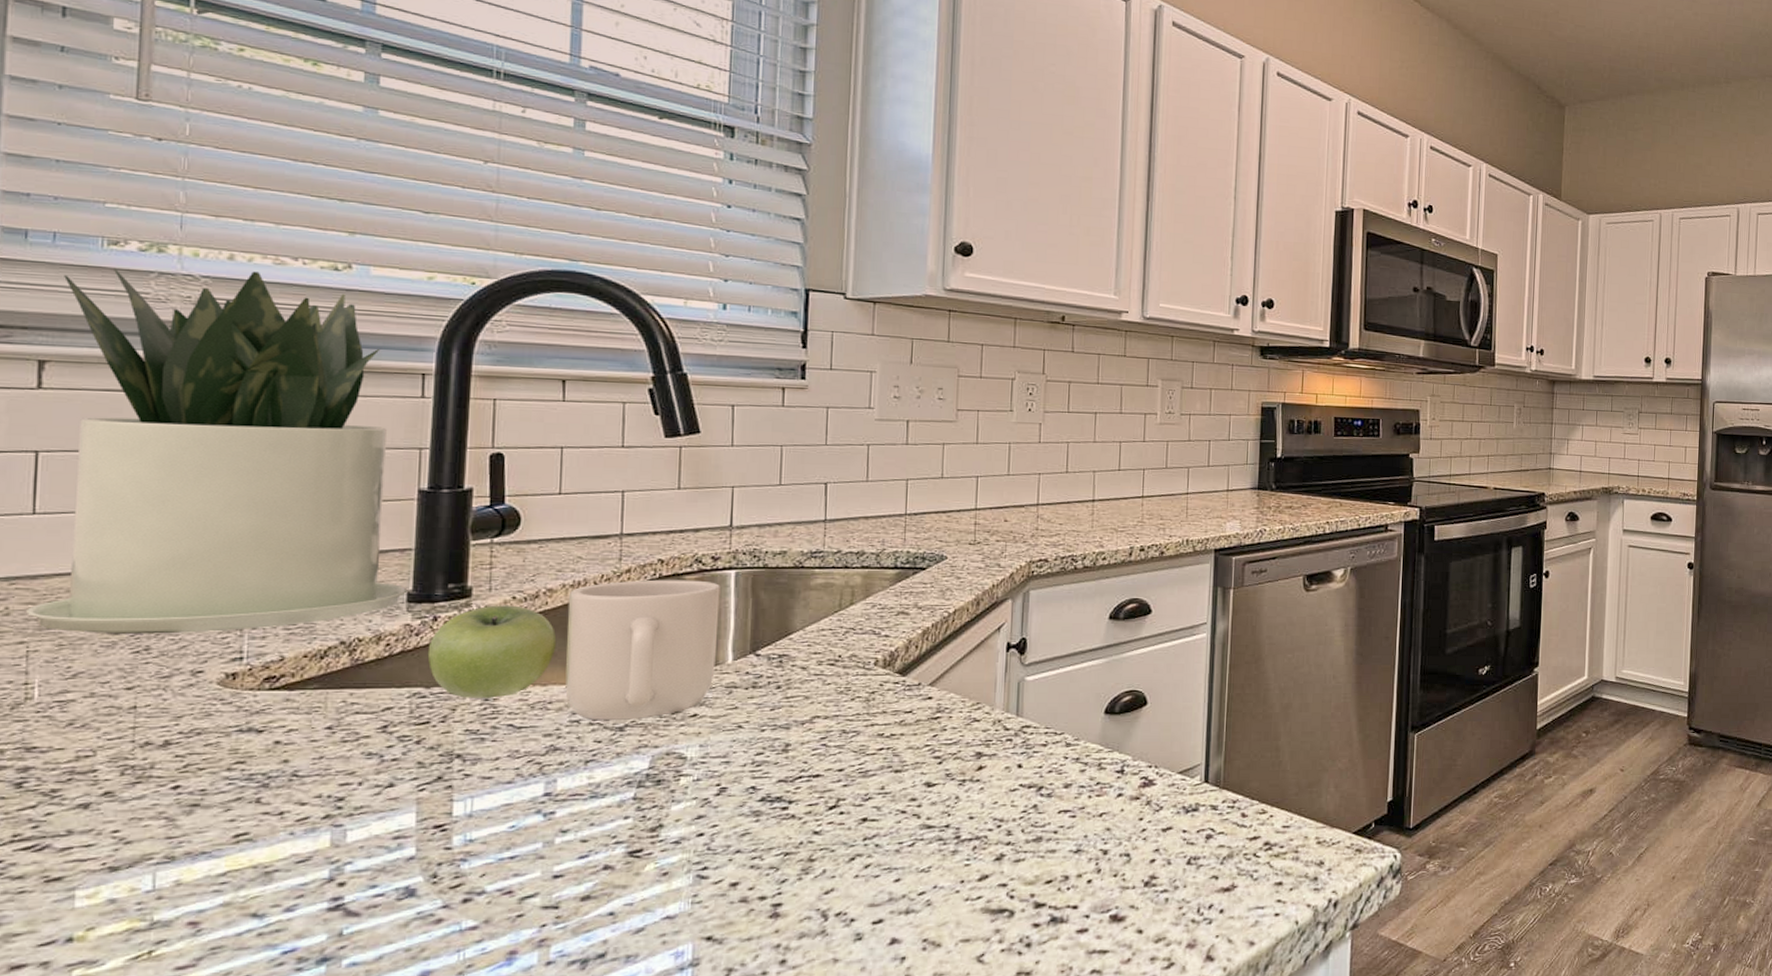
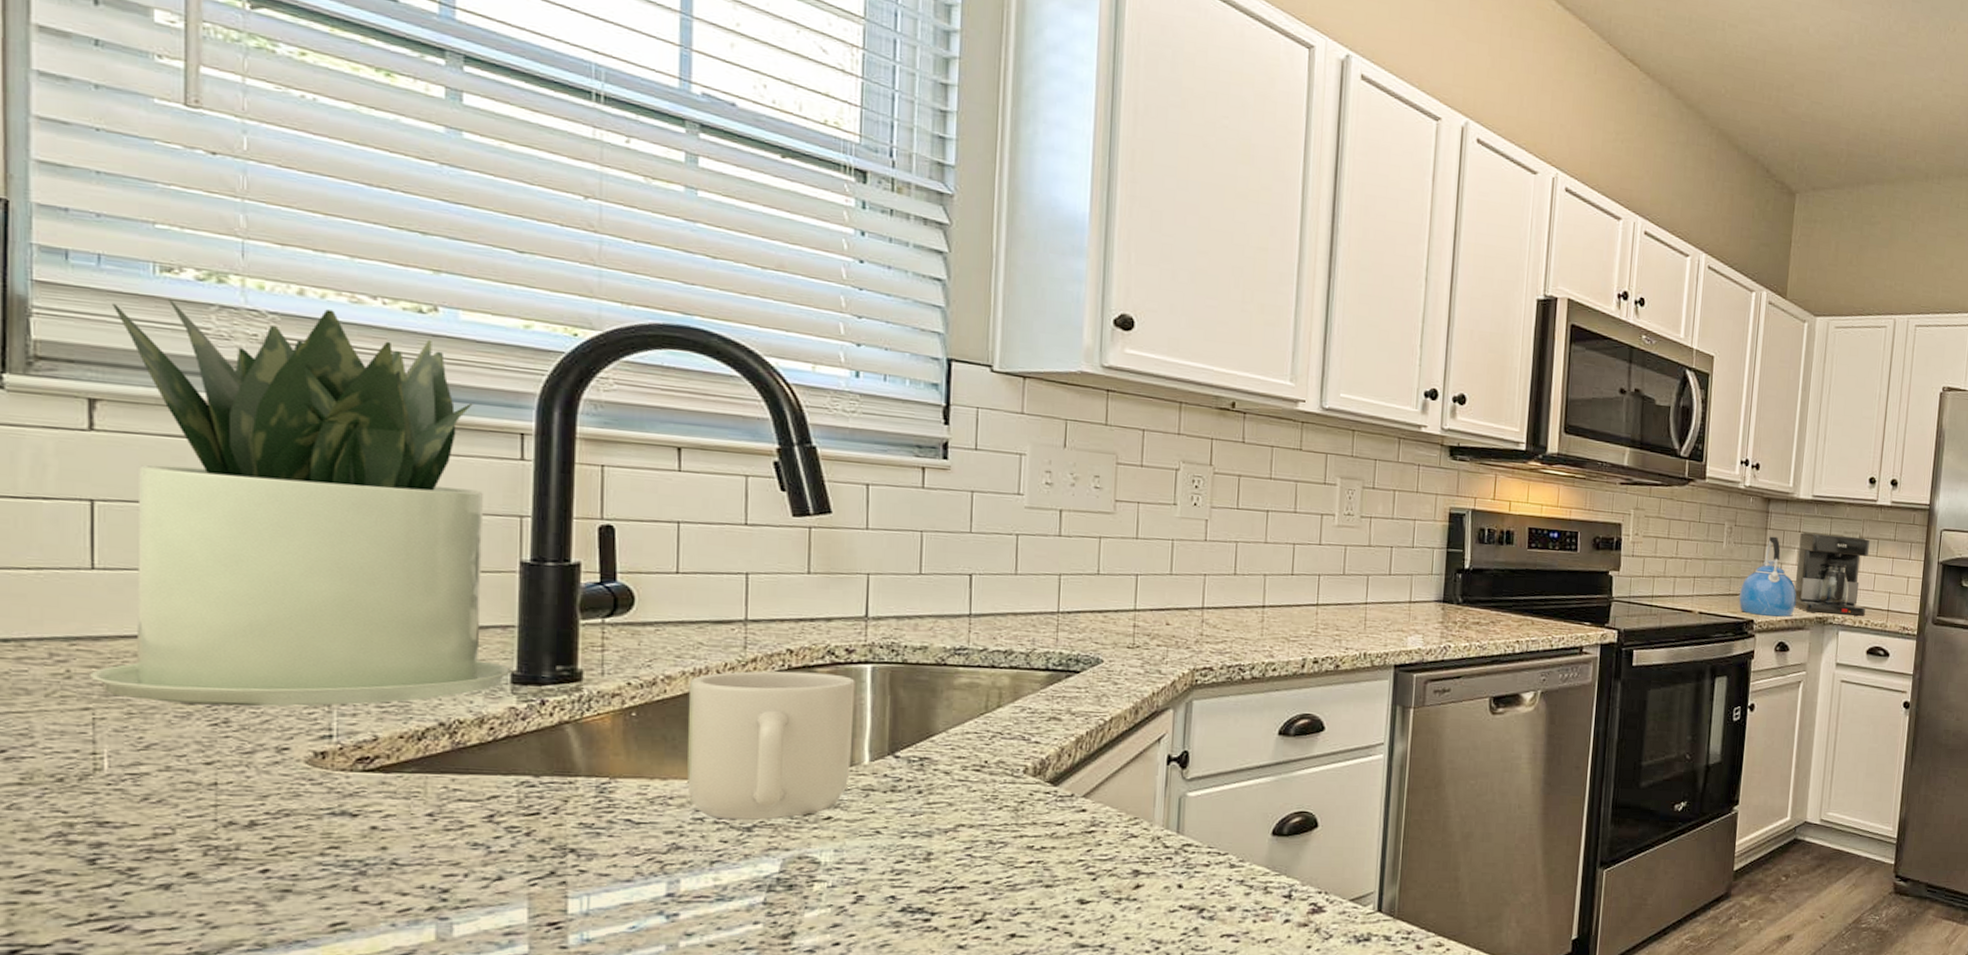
fruit: present [427,605,557,698] -> none [535,690,677,791]
kettle: none [1530,415,1584,489] -> present [1739,536,1797,617]
coffee maker: none [1581,409,1649,486] -> present [1794,532,1871,617]

